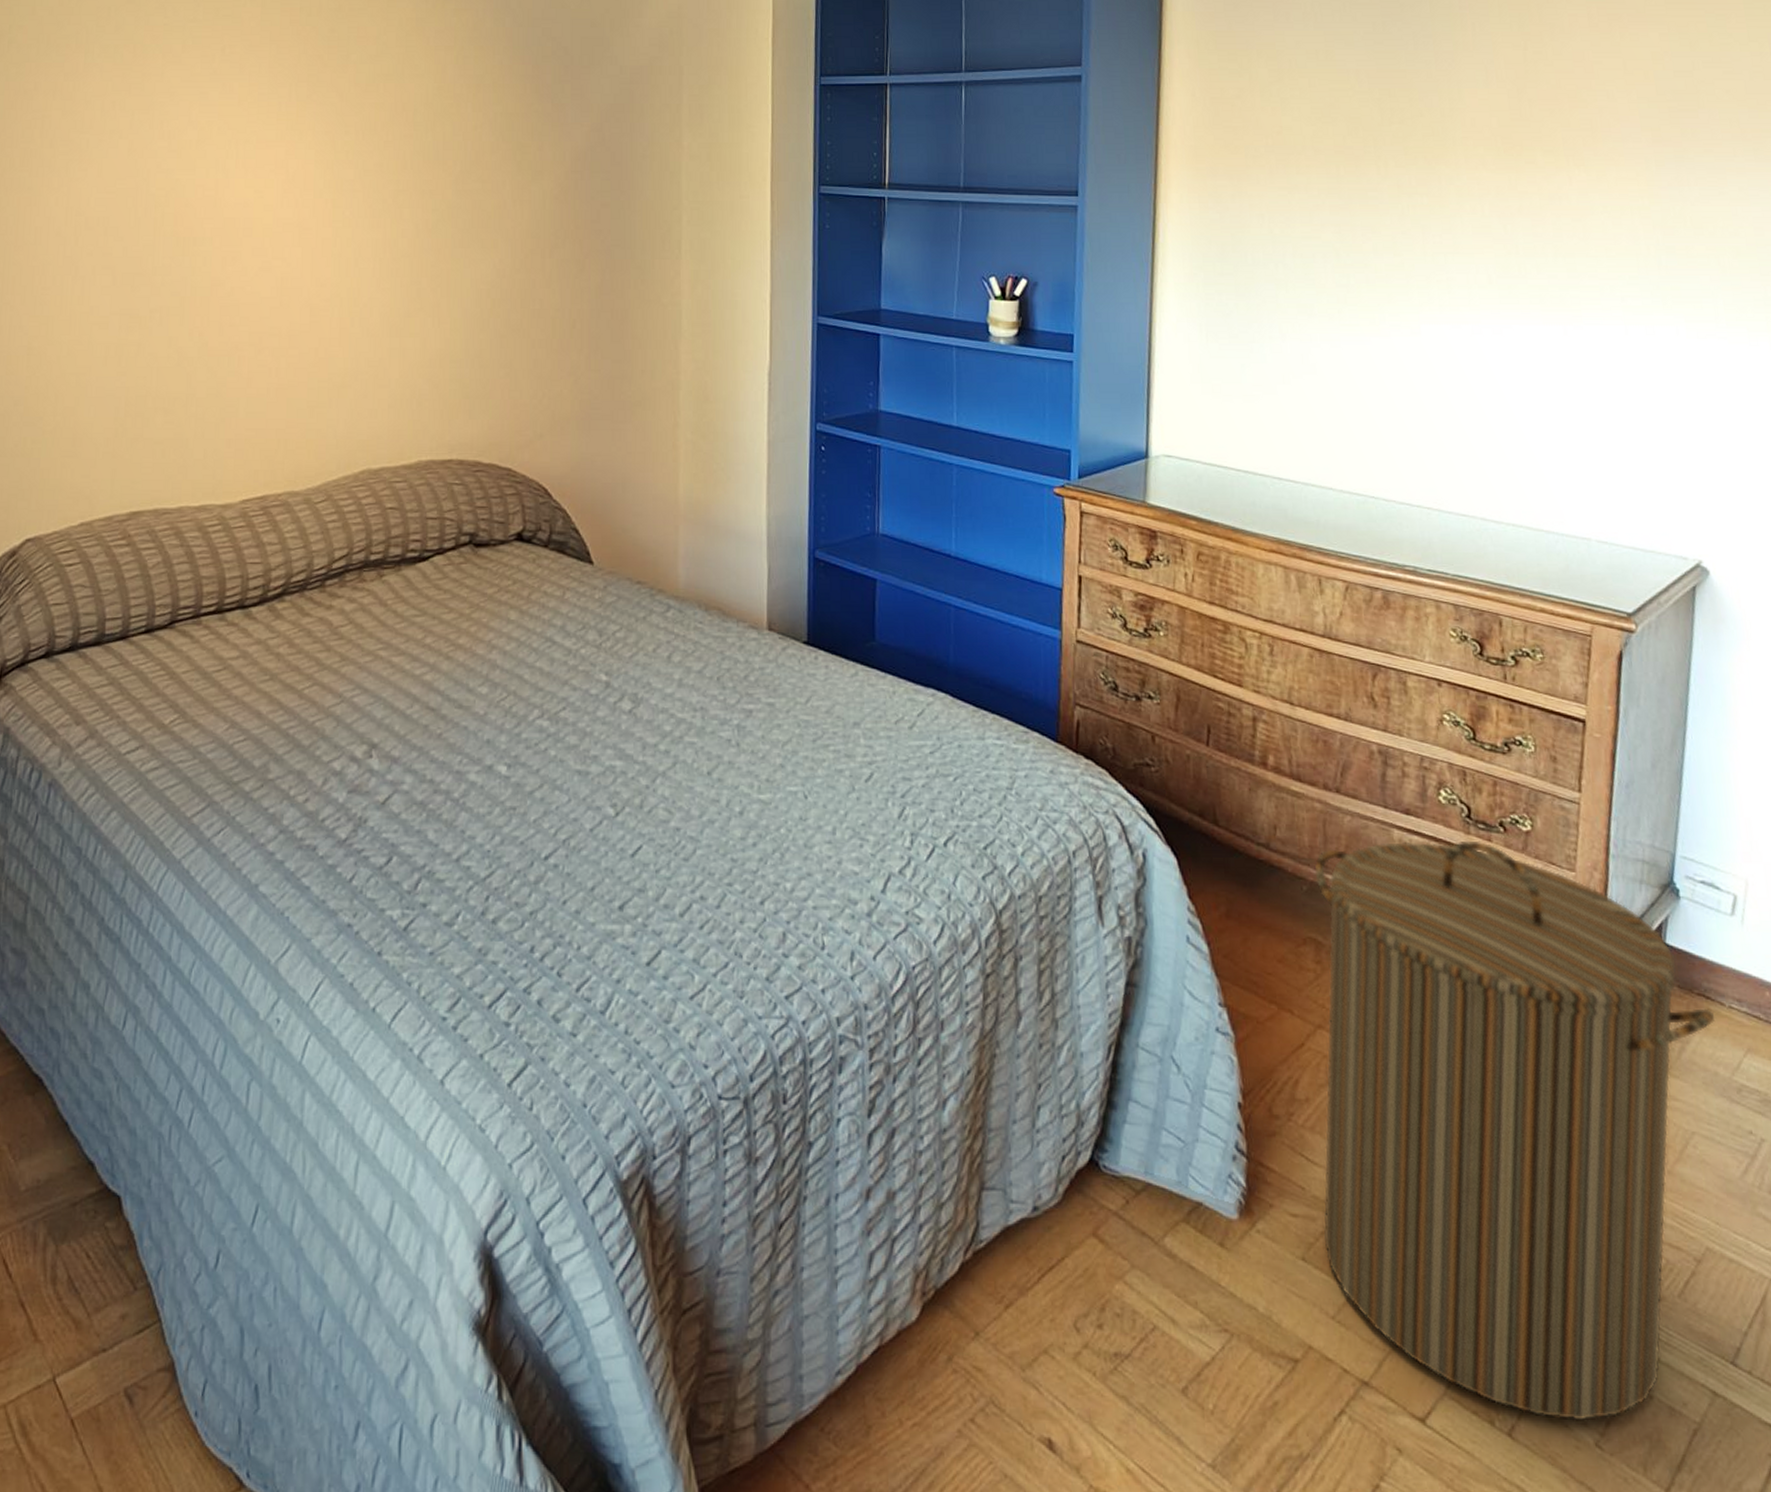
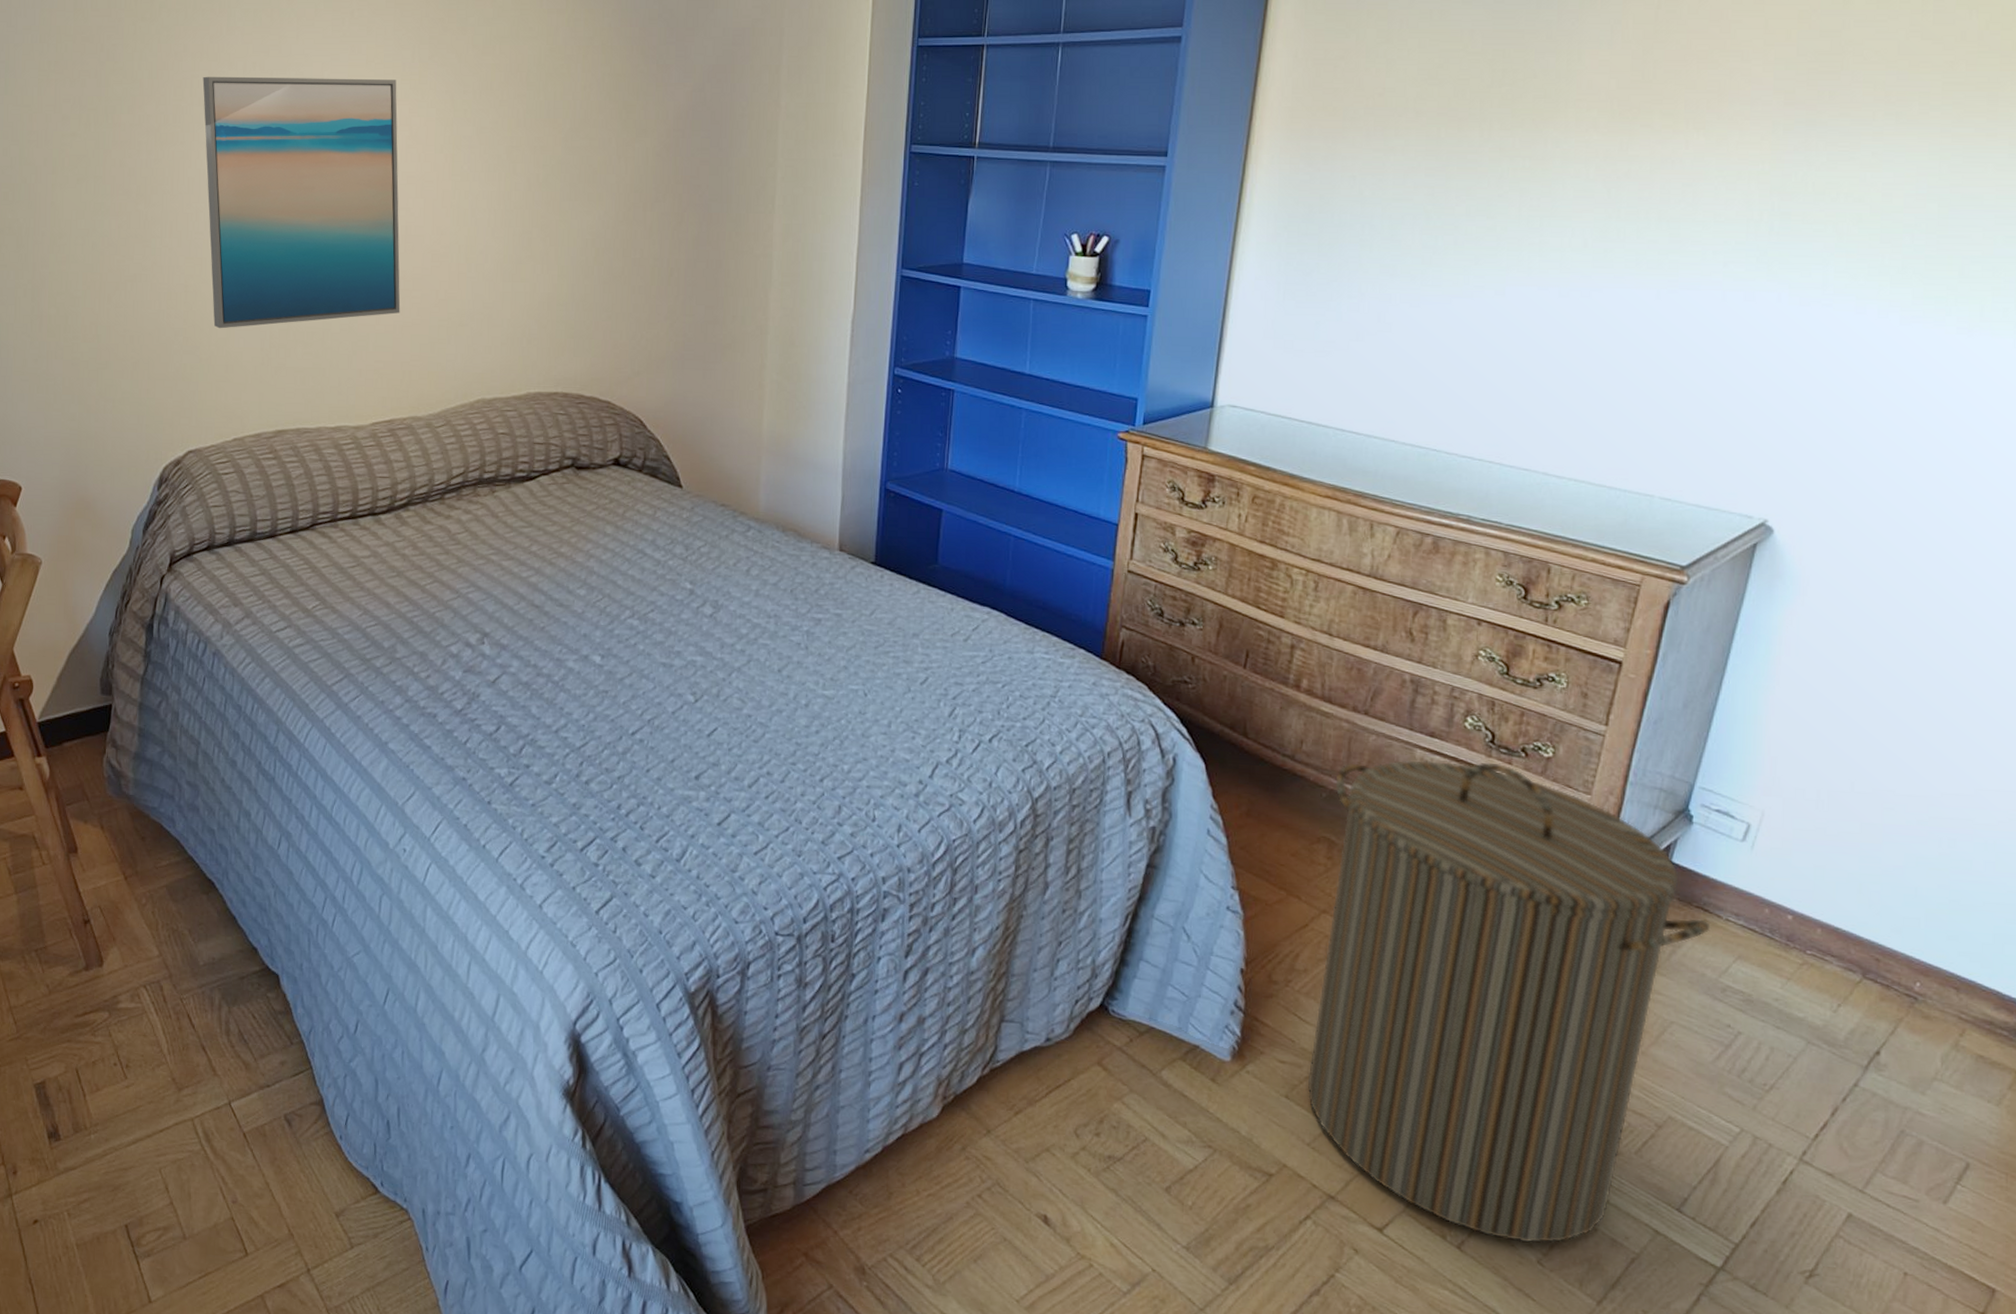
wall art: none [55,116,275,396] -> present [202,76,401,329]

